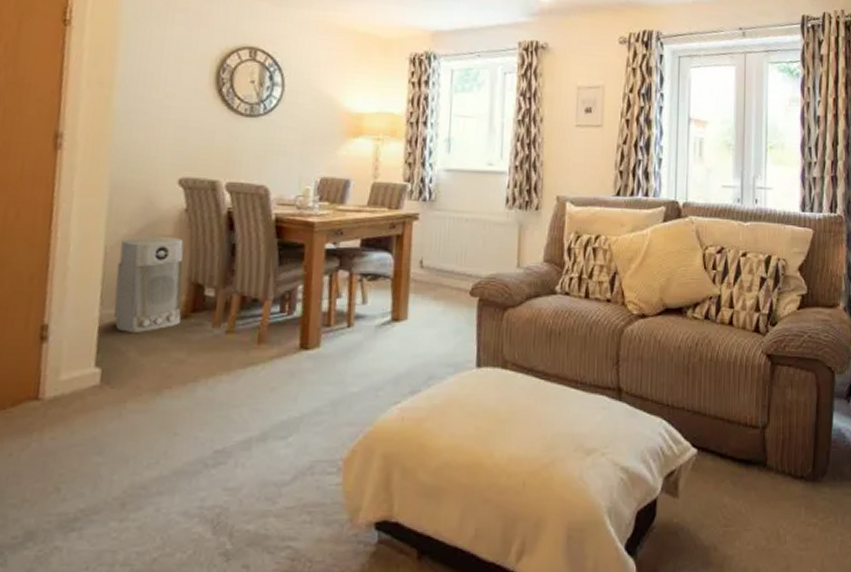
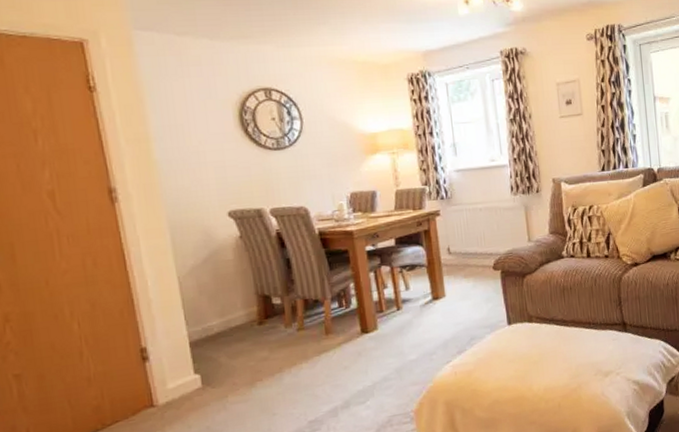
air purifier: present [113,237,184,334] -> none [191,261,257,344]

